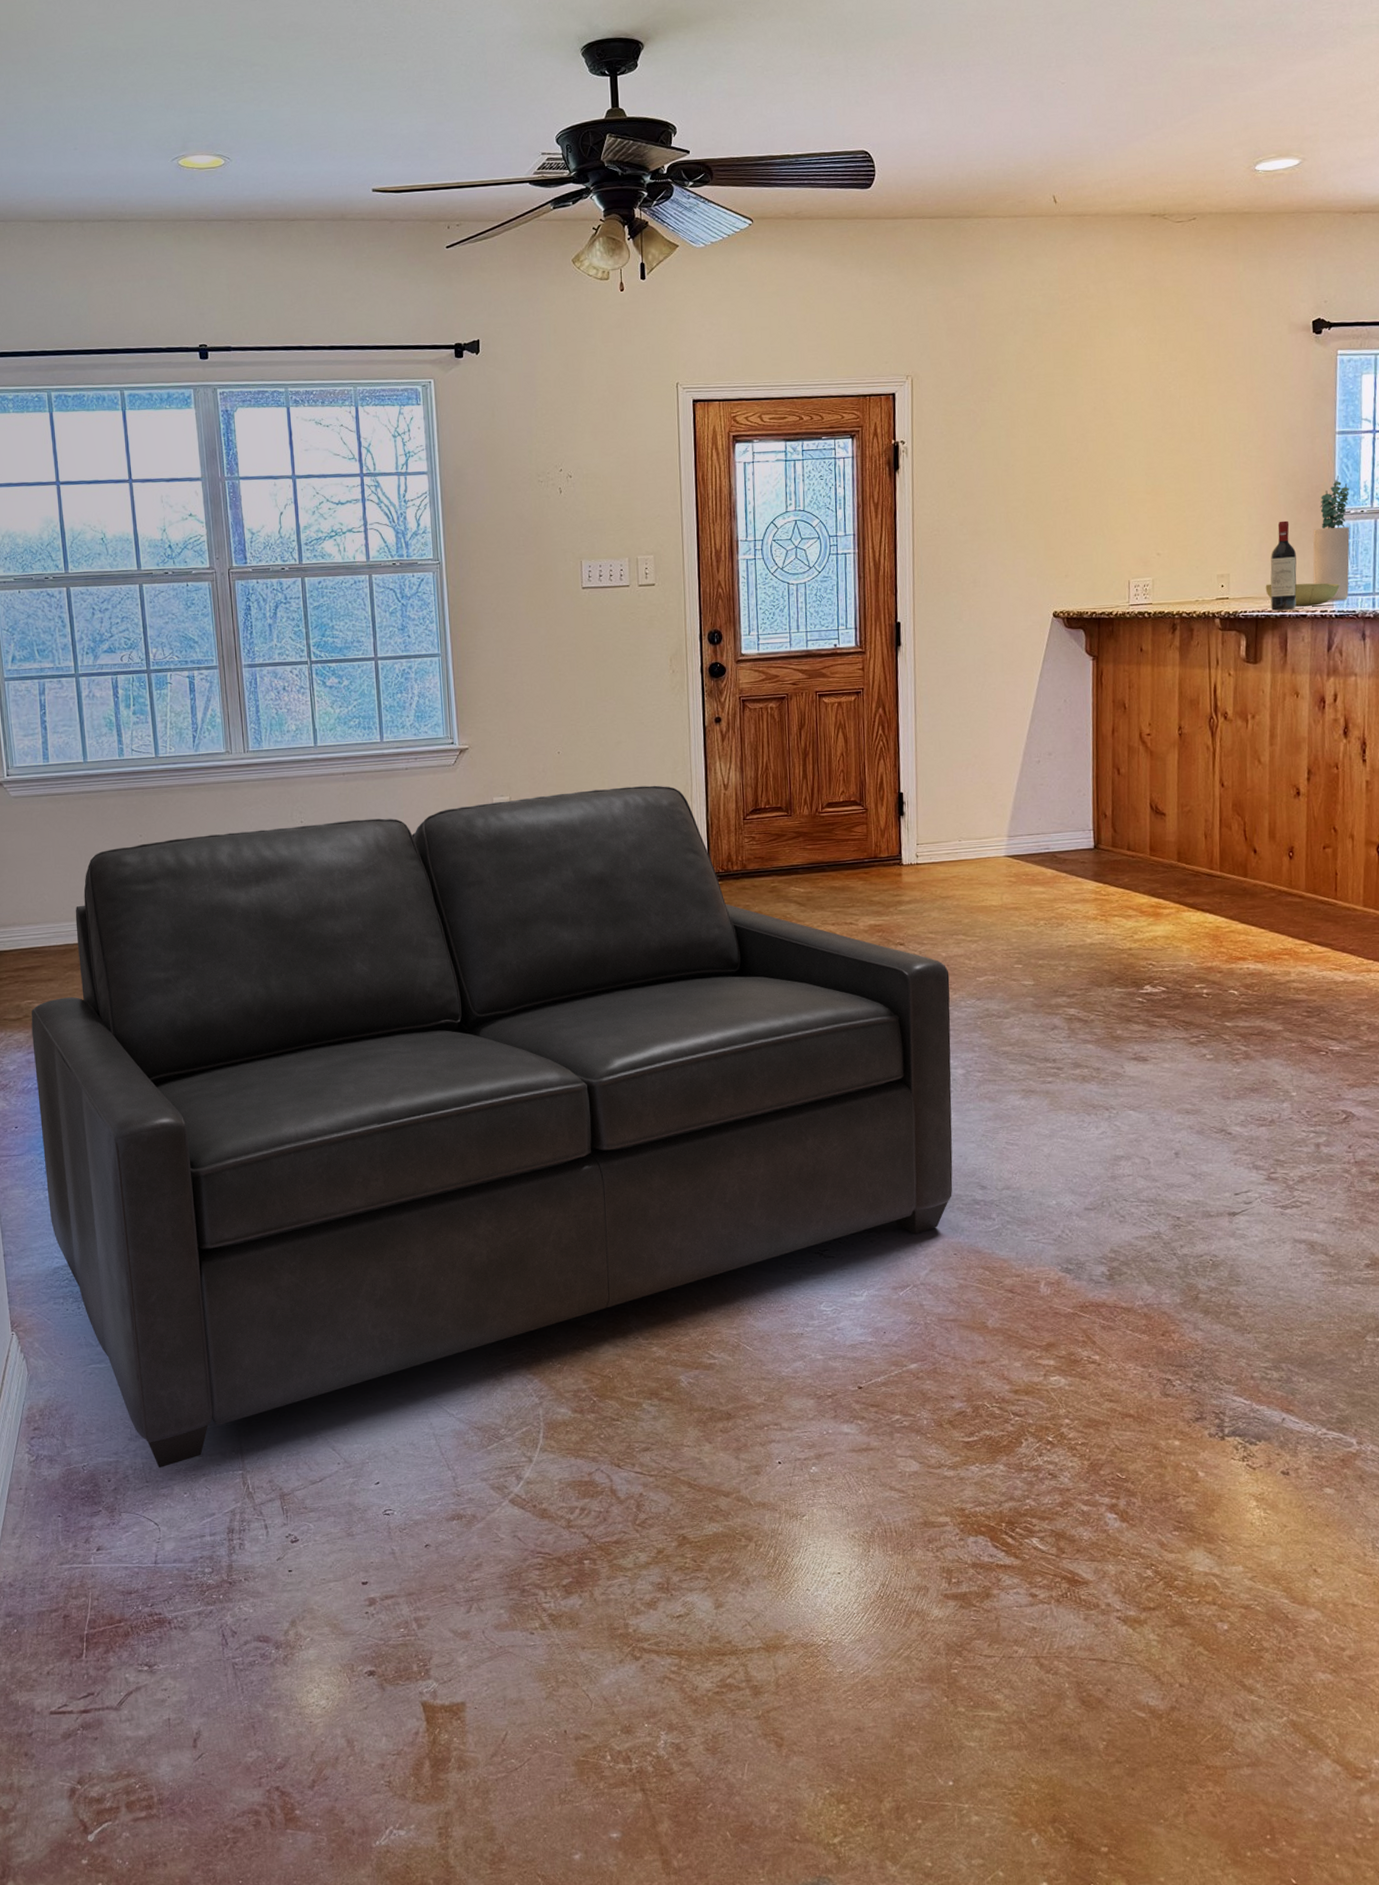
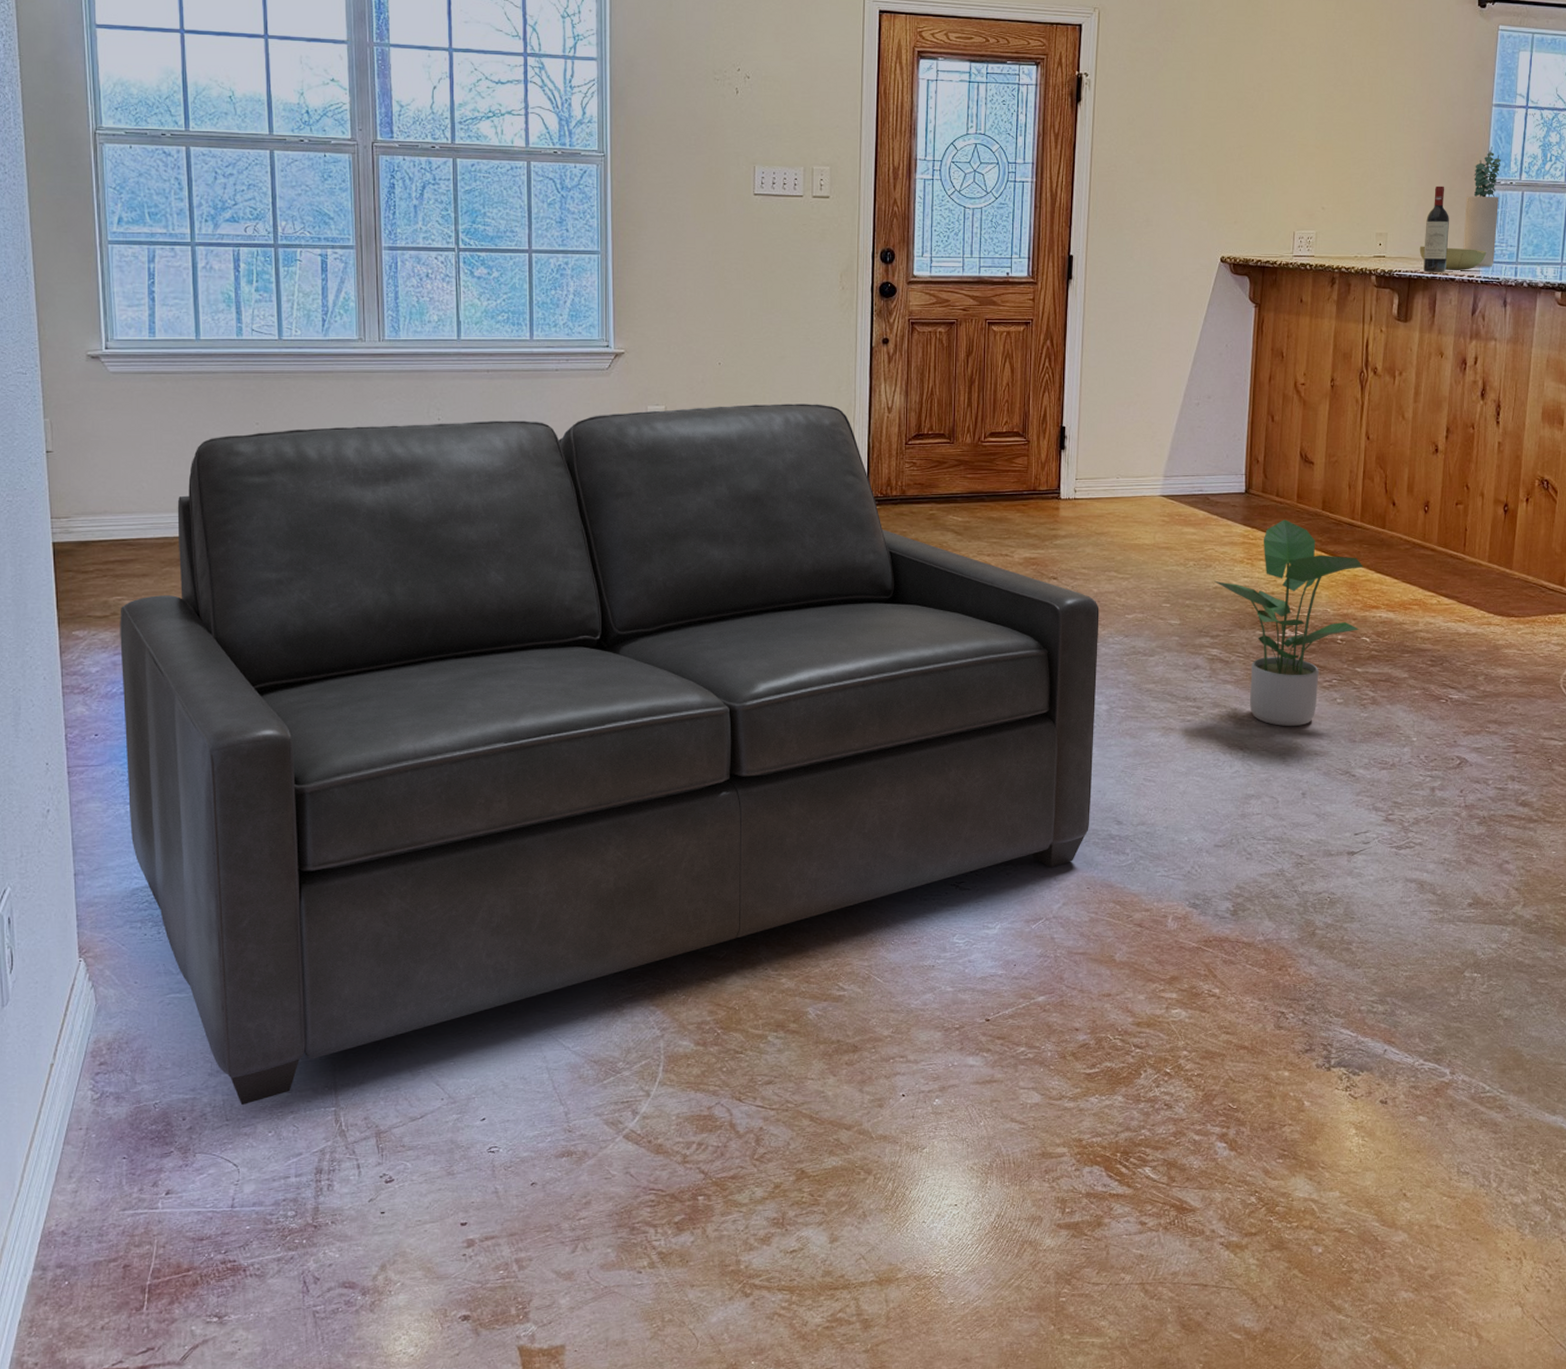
potted plant: none [1066,873,1227,1085] -> present [1213,520,1364,726]

